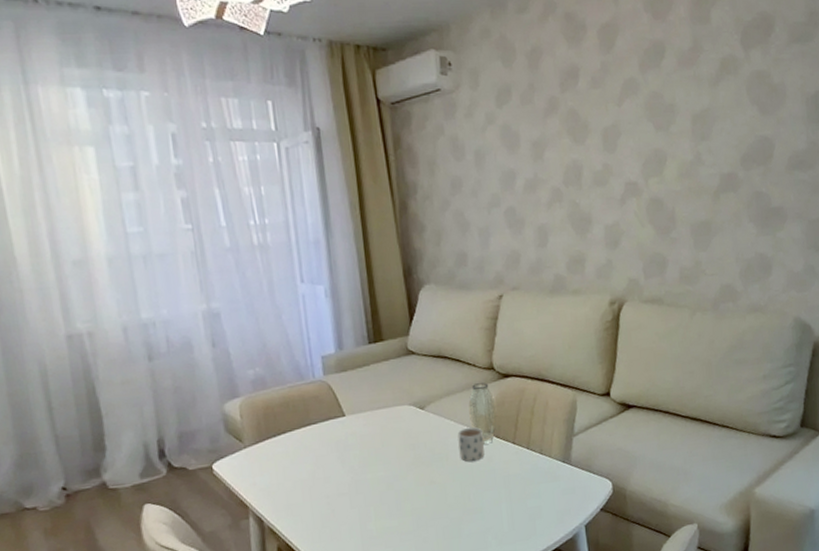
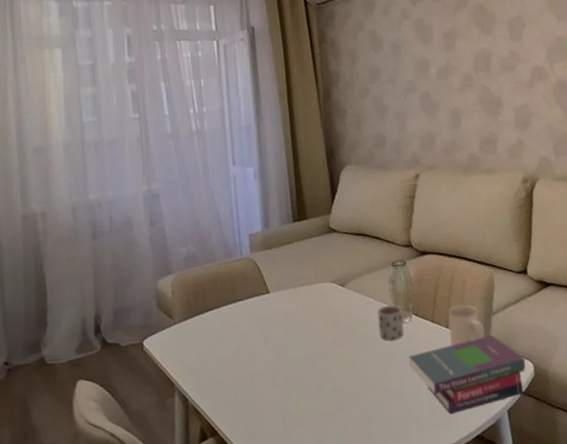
books: none [488,456,605,530] -> present [408,335,526,414]
cup: none [529,426,566,466] -> present [447,304,485,346]

